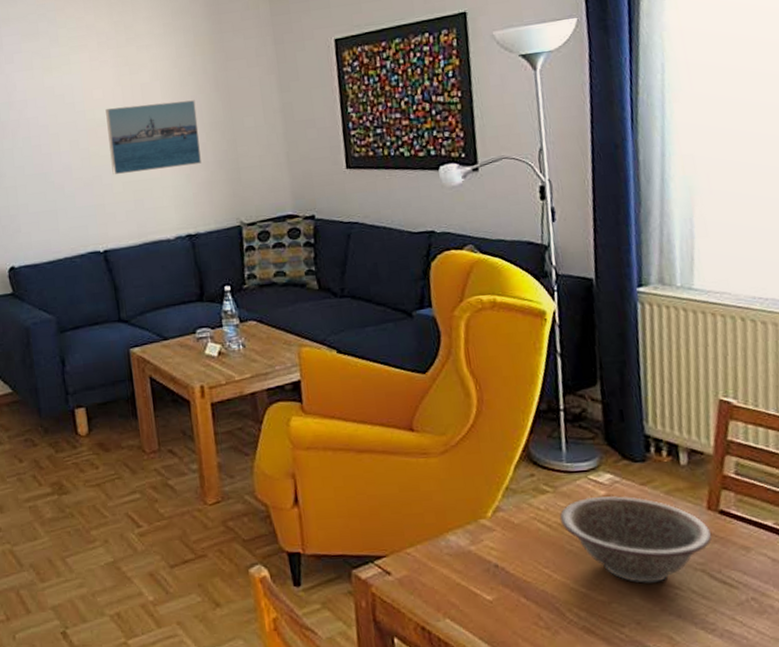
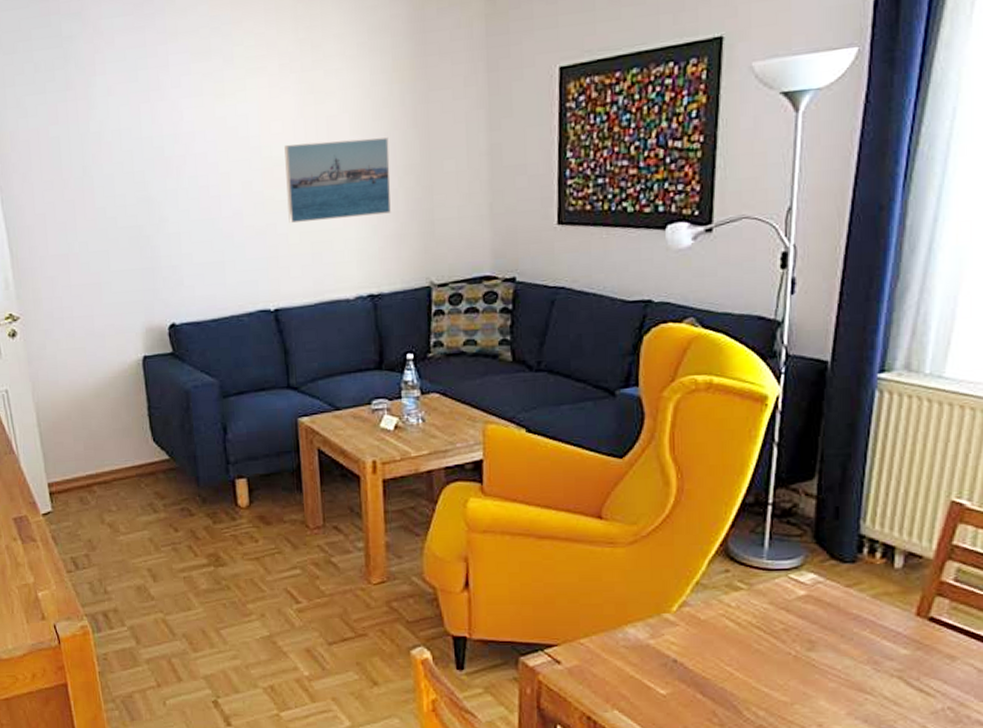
decorative bowl: present [559,495,712,583] -> none [751,595,916,687]

